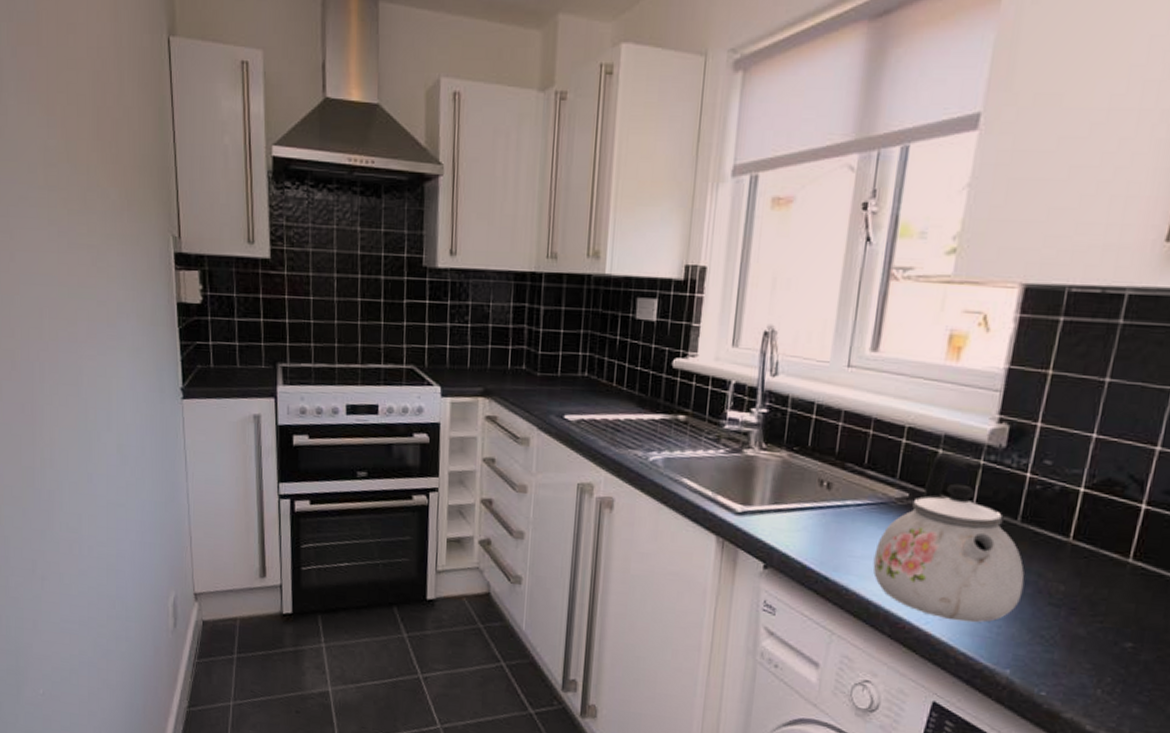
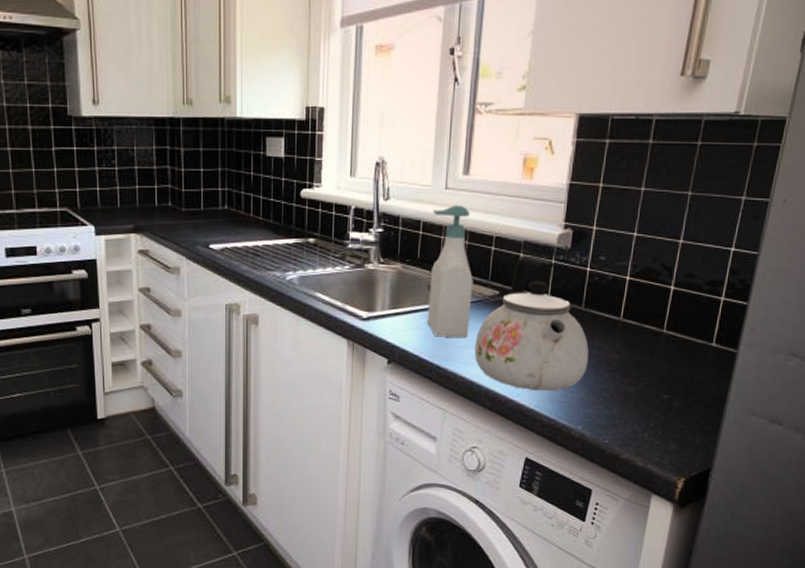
soap bottle: none [815,386,877,546] -> present [427,205,474,338]

